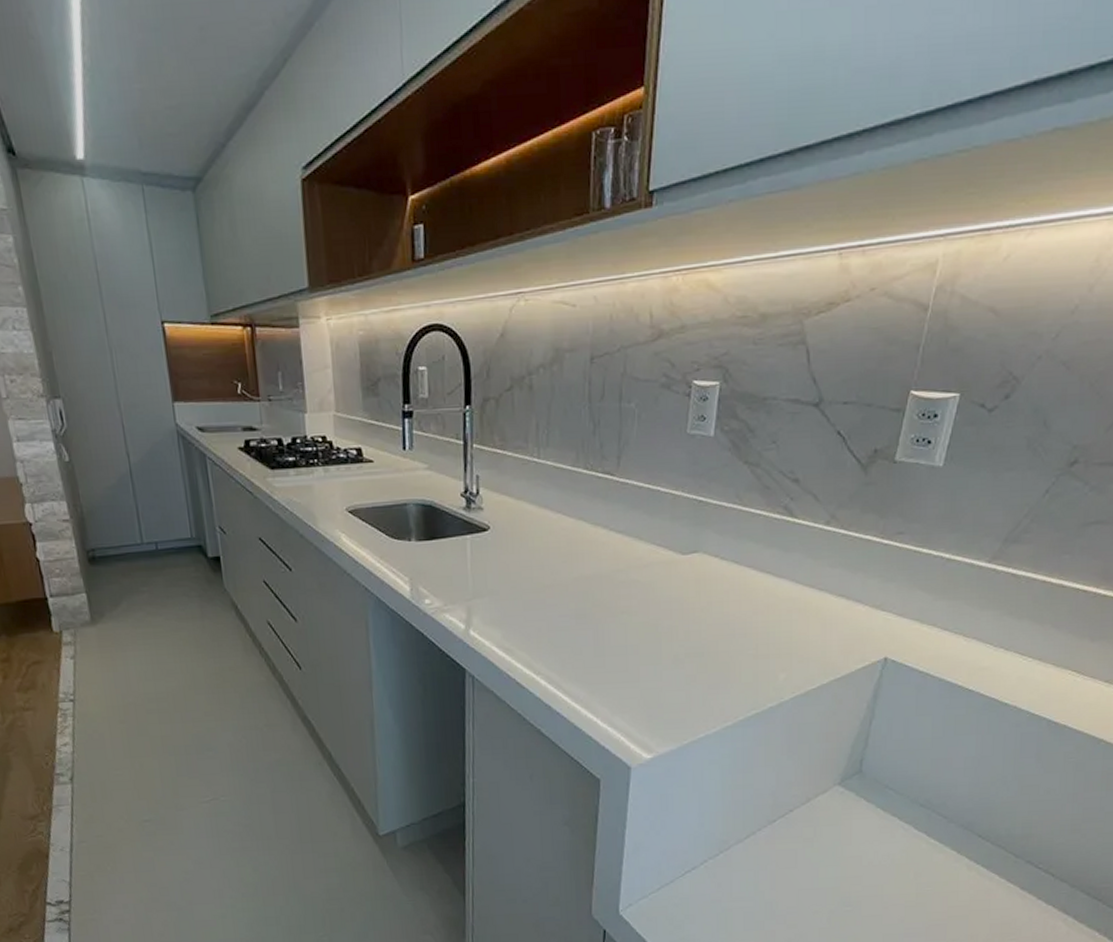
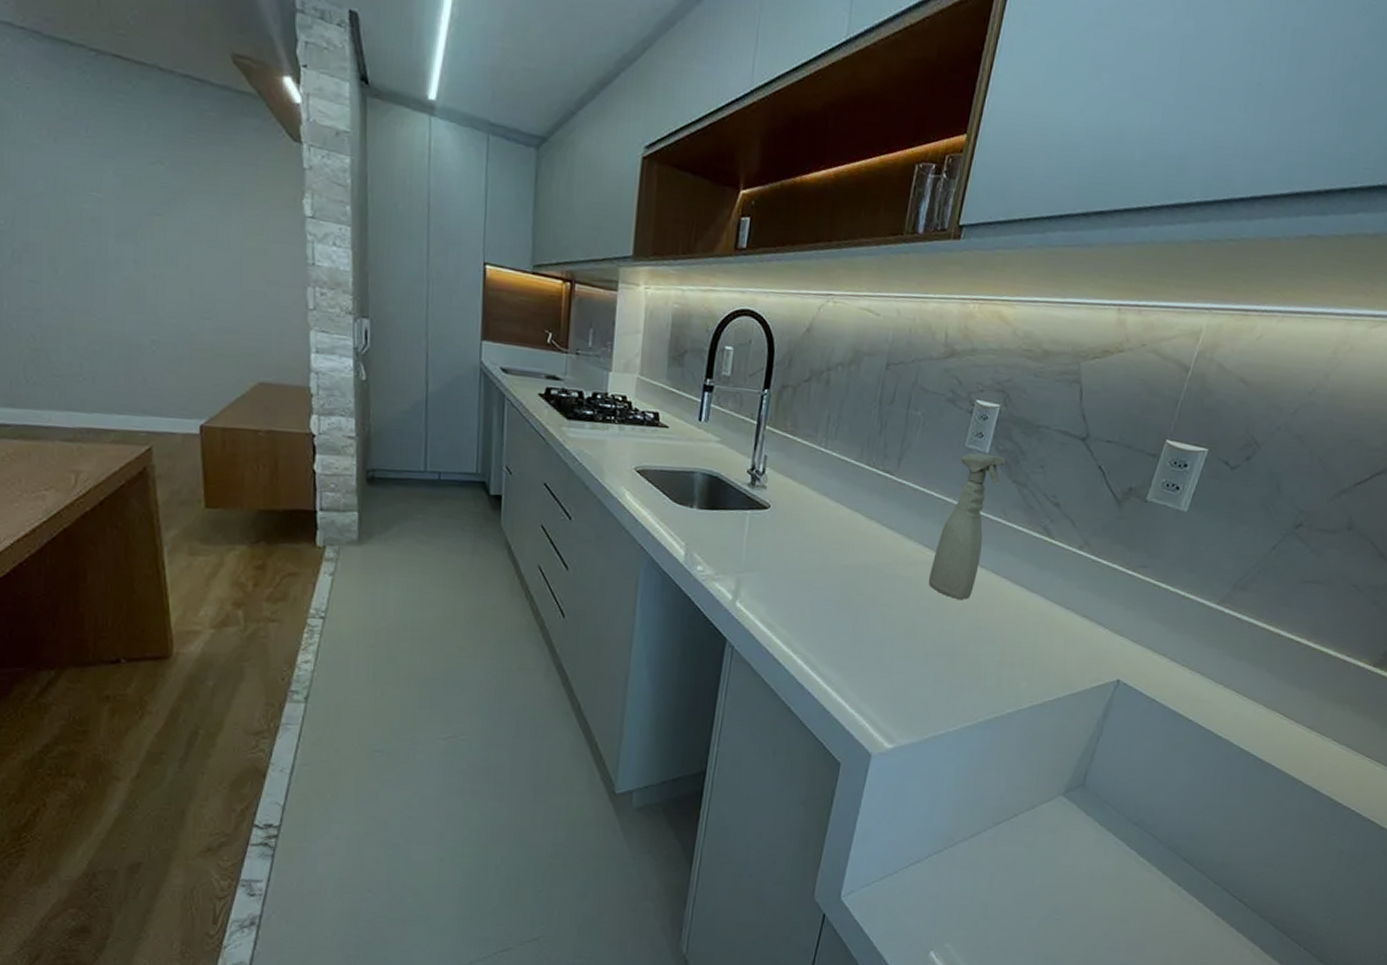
spray bottle: none [666,436,734,596] -> present [928,452,1006,600]

